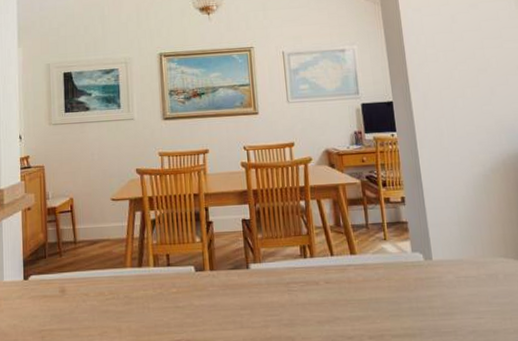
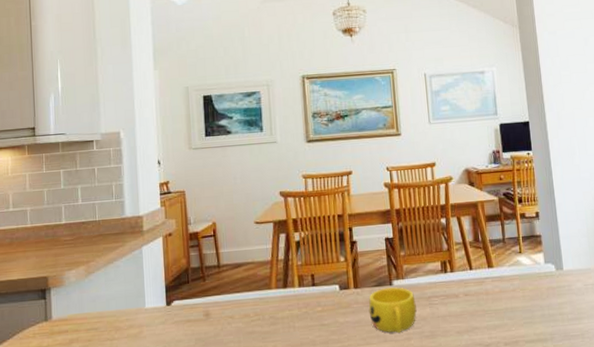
cup: none [224,271,275,320] -> present [368,287,417,334]

